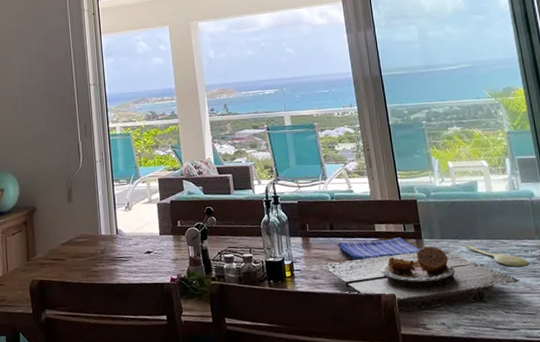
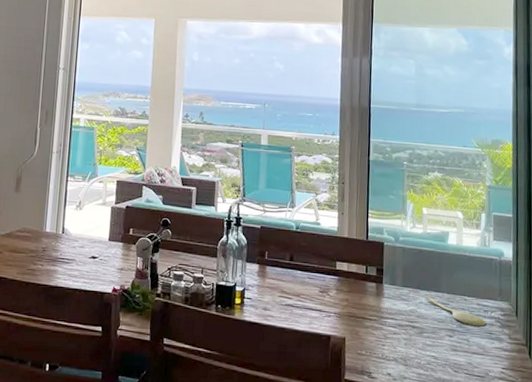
plate: present [322,246,520,312] -> none [275,292,475,358]
dish towel: present [337,237,420,261] -> none [294,275,379,298]

